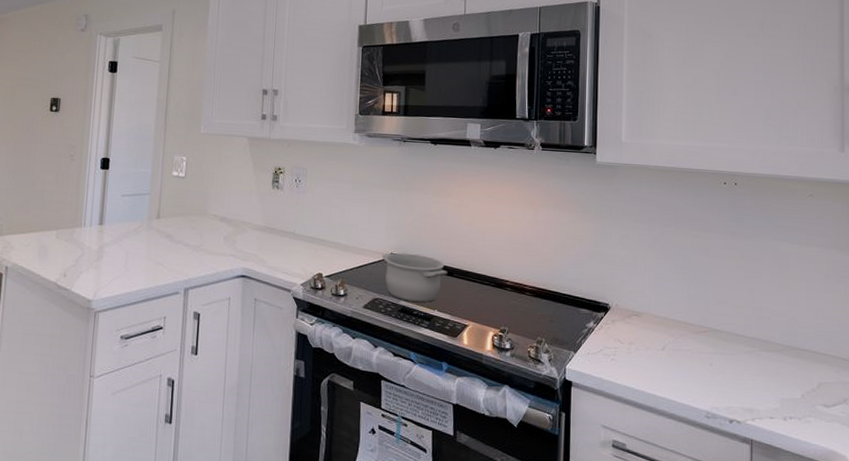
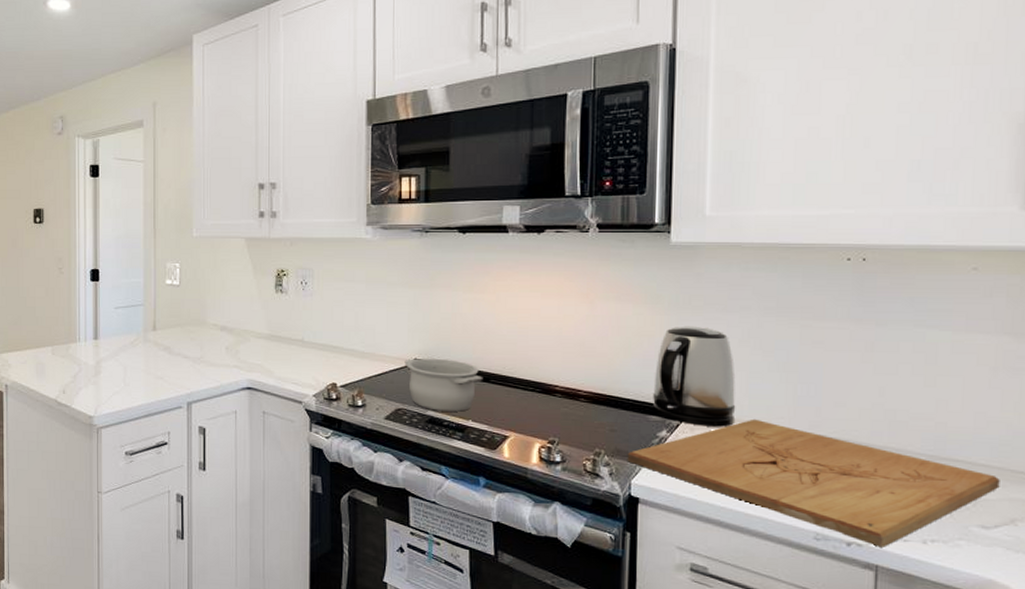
cutting board: none [562,313,835,424] -> present [627,419,1000,547]
kettle: none [583,233,646,320] -> present [653,327,736,427]

